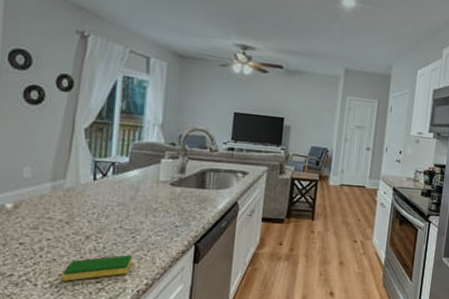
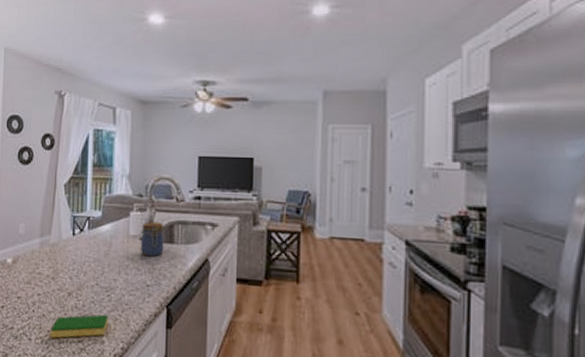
jar: none [171,168,196,201] -> present [141,221,164,257]

